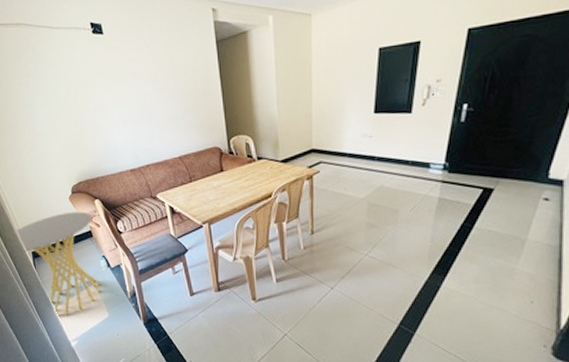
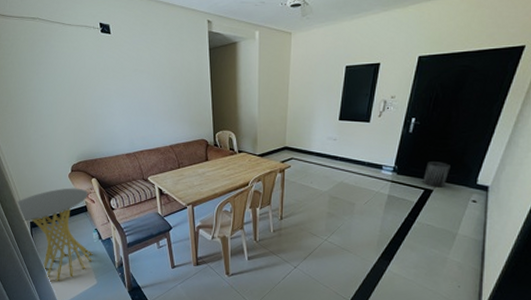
trash can: none [480,154,514,186] -> present [423,162,450,188]

